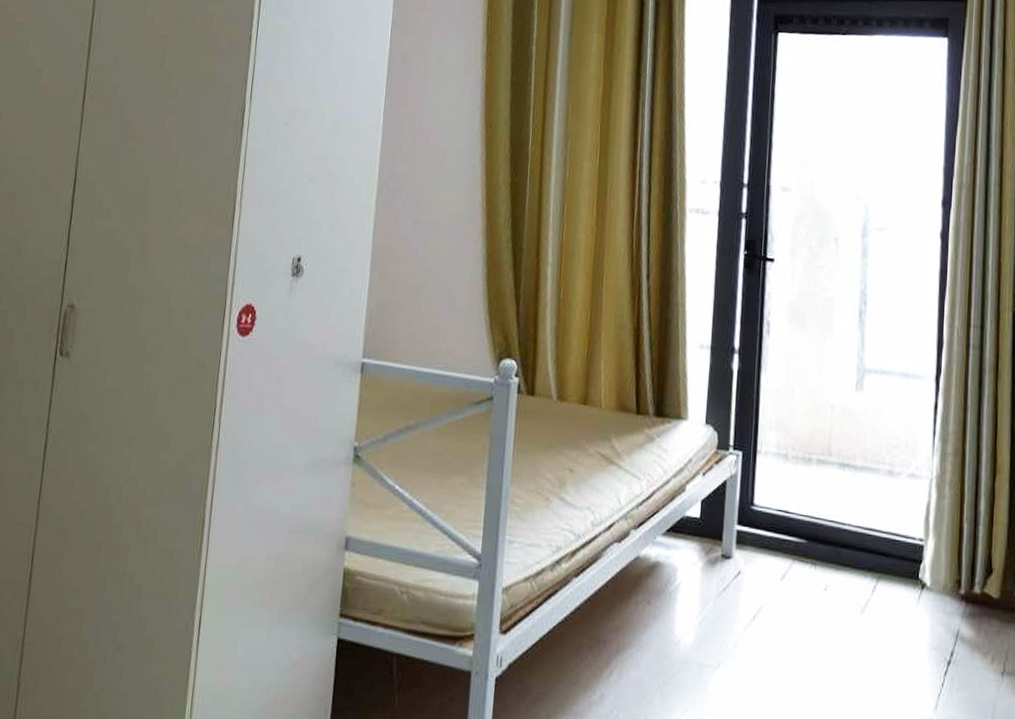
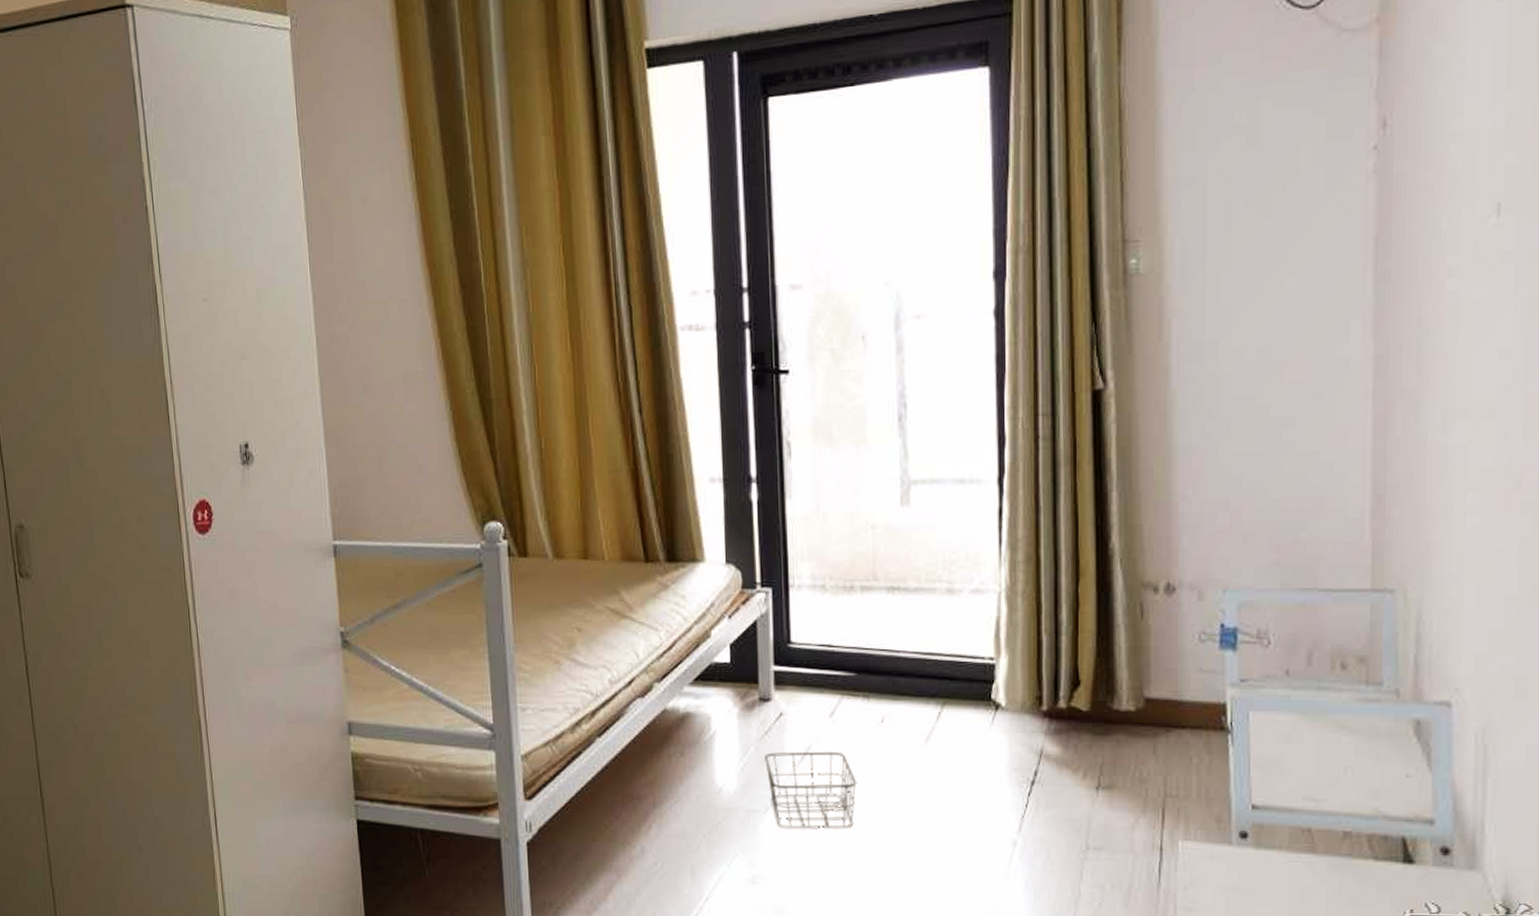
basket: none [720,609,799,692] -> present [764,751,857,828]

